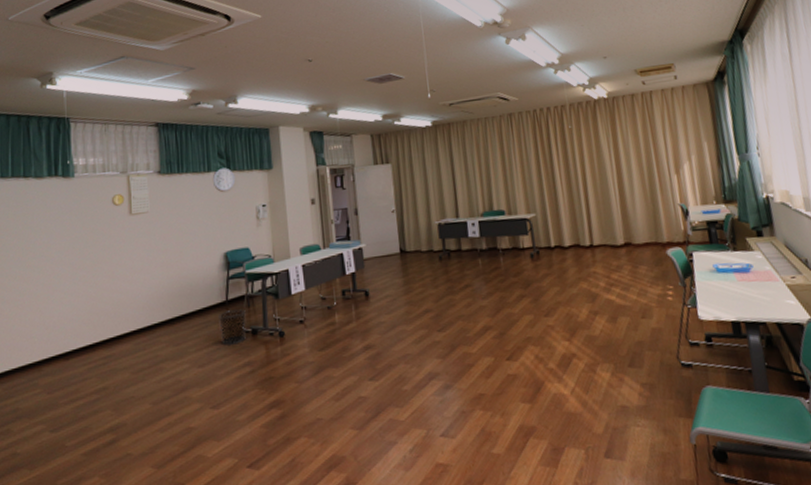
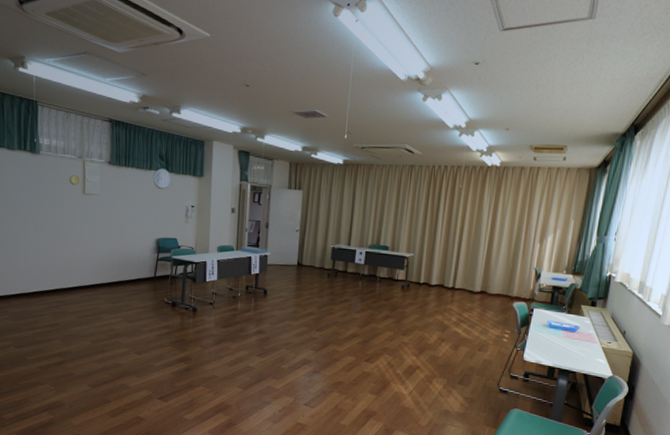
waste bin: present [219,309,246,346] -> none [147,284,169,311]

